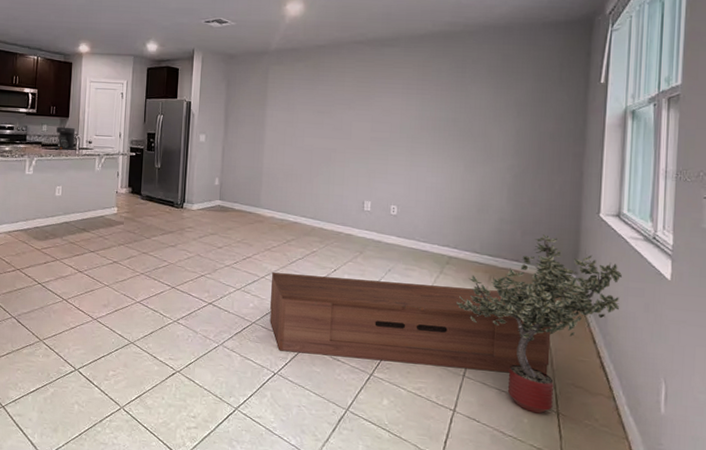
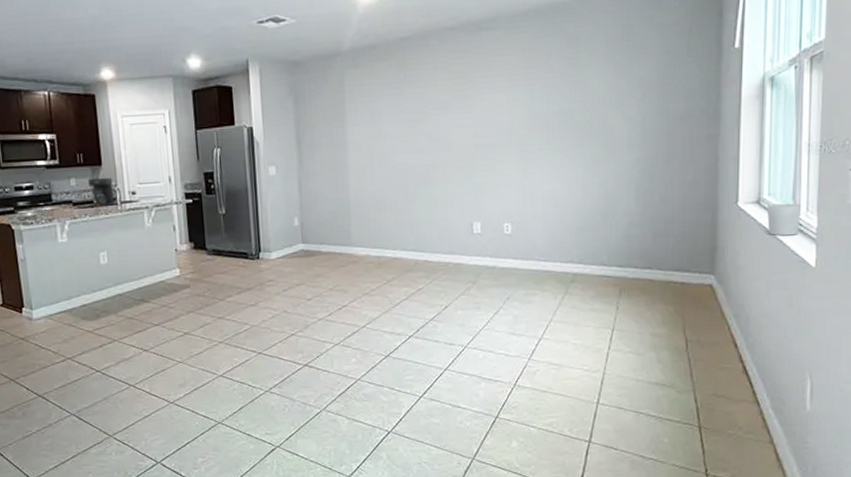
tv stand: present [270,272,551,376] -> none [373,305,690,407]
potted tree: present [456,234,622,414] -> none [585,234,763,431]
candle holder: none [626,218,659,250] -> present [766,203,802,236]

